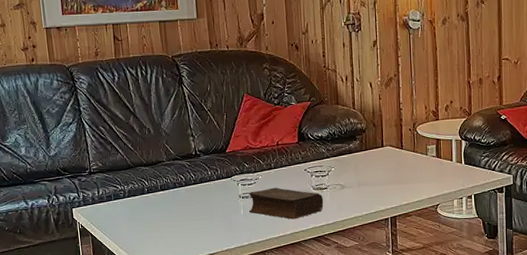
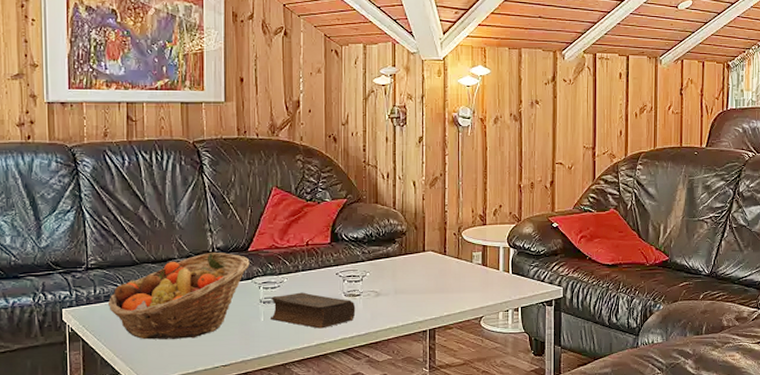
fruit basket: none [109,154,228,233] -> present [107,253,250,340]

